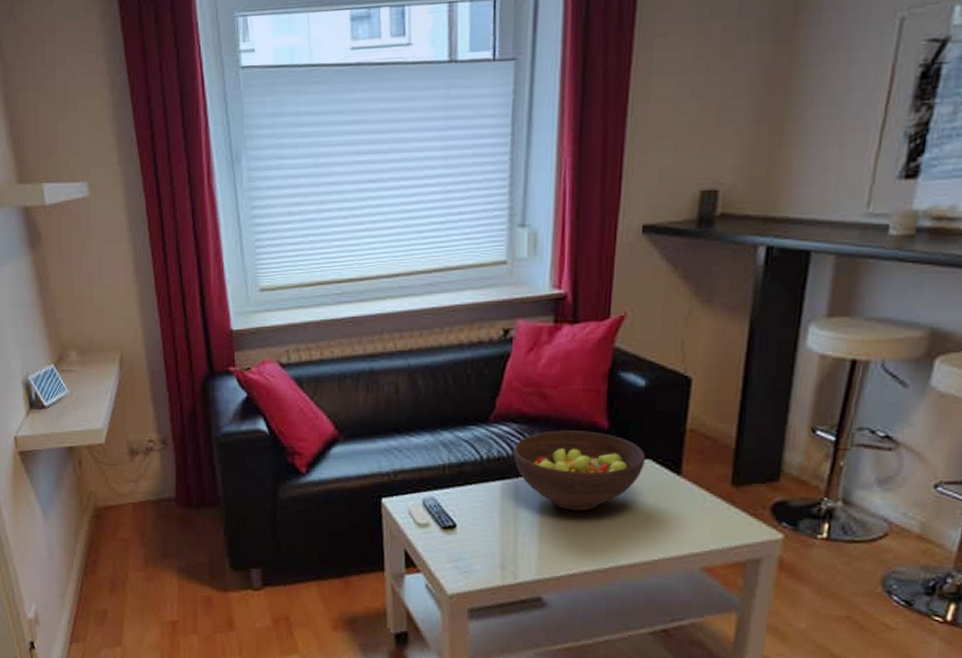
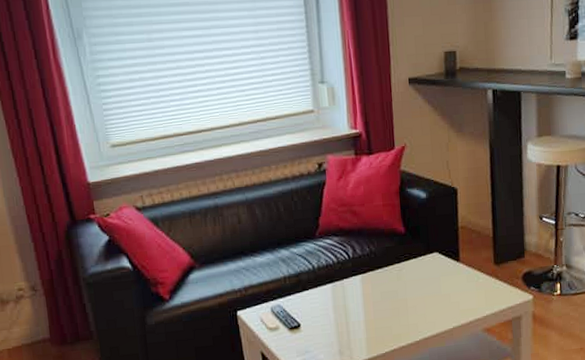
fruit bowl: present [513,430,645,511] -> none [337,236,434,300]

